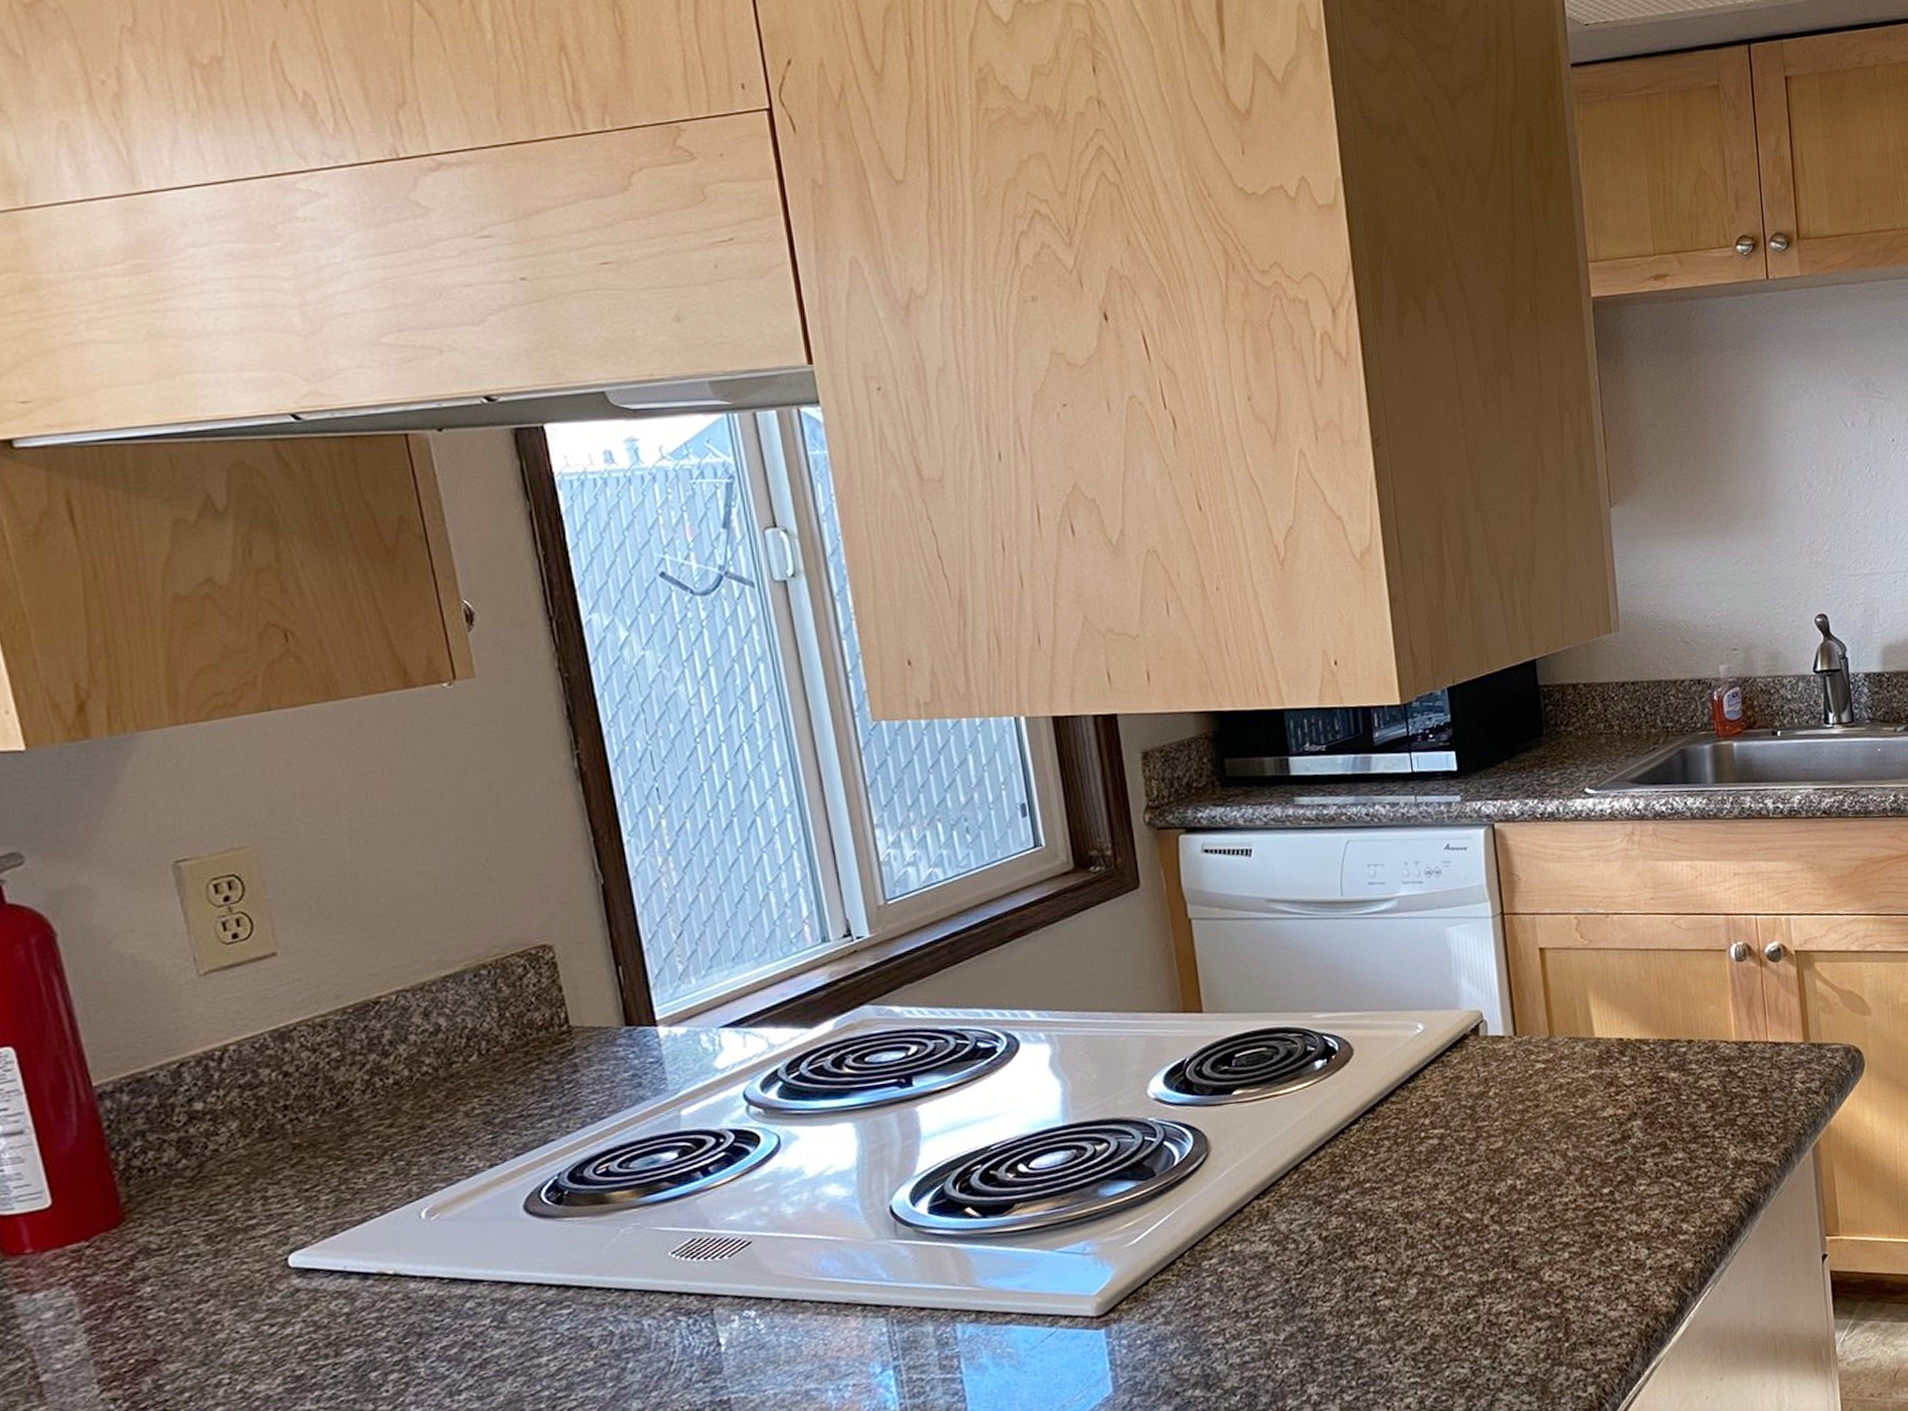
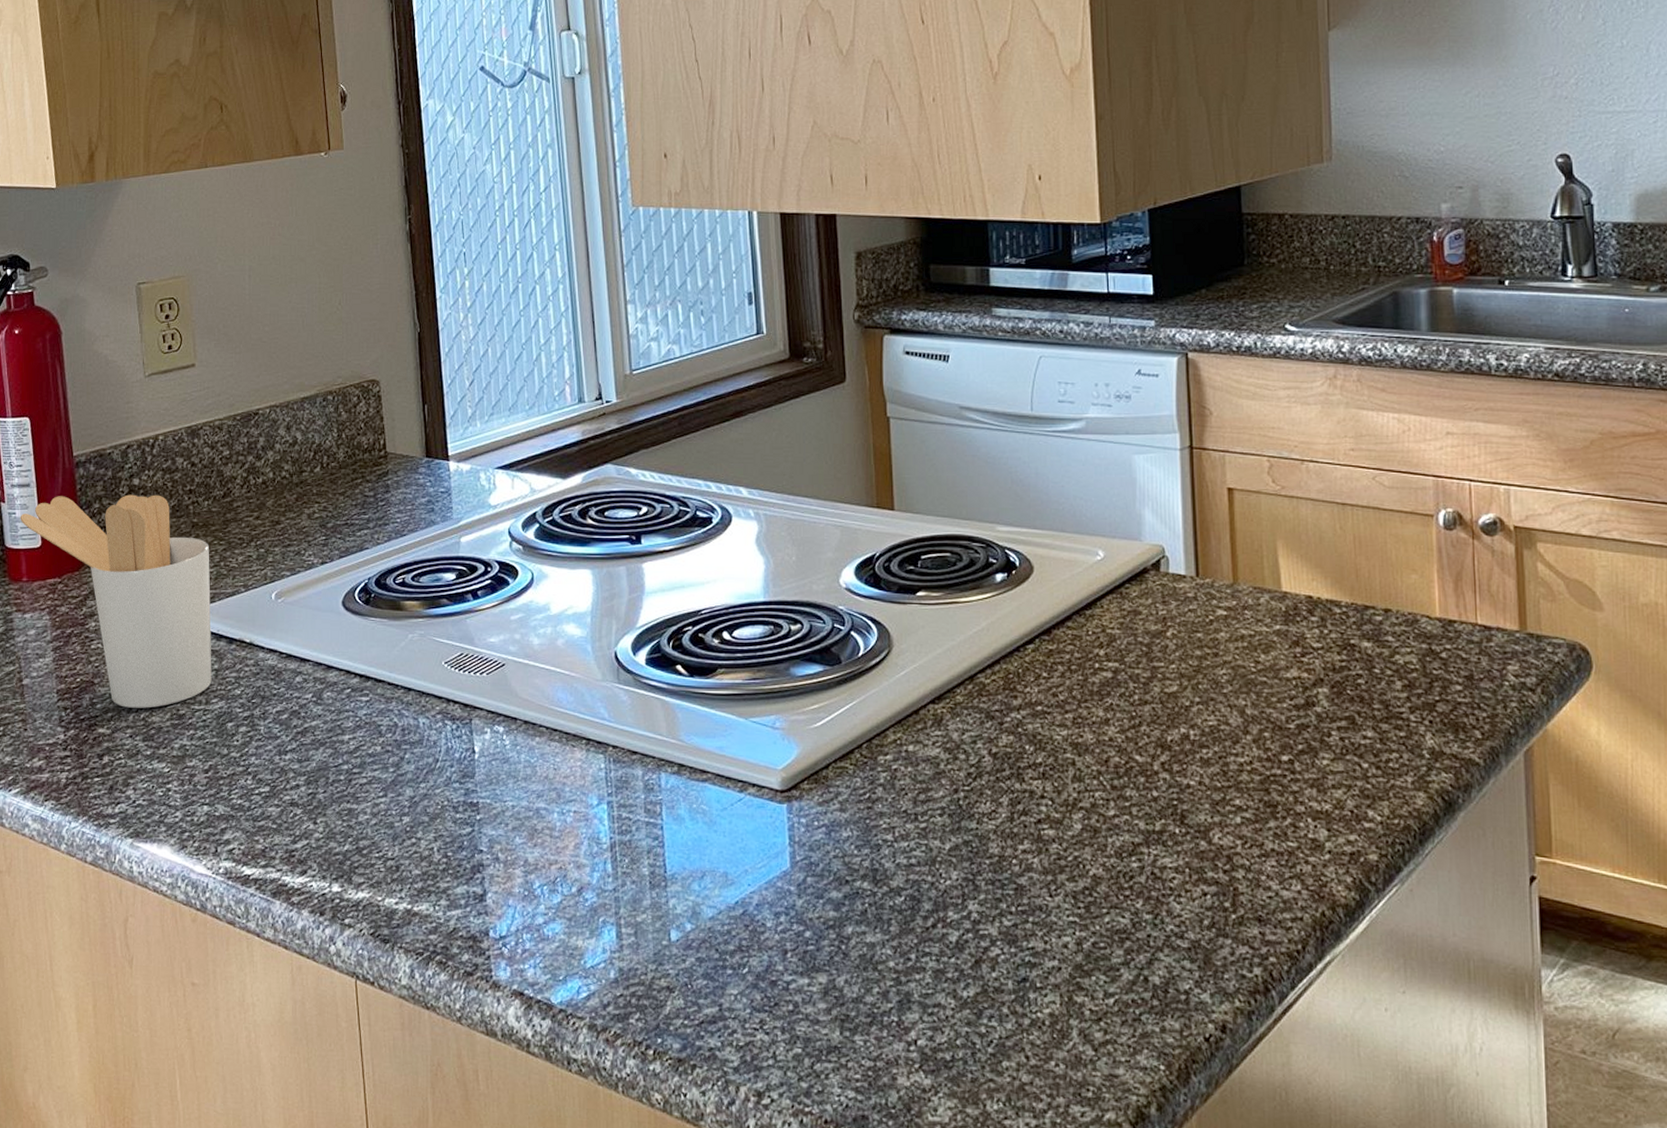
utensil holder: none [11,1117,342,1383] -> present [20,494,212,708]

